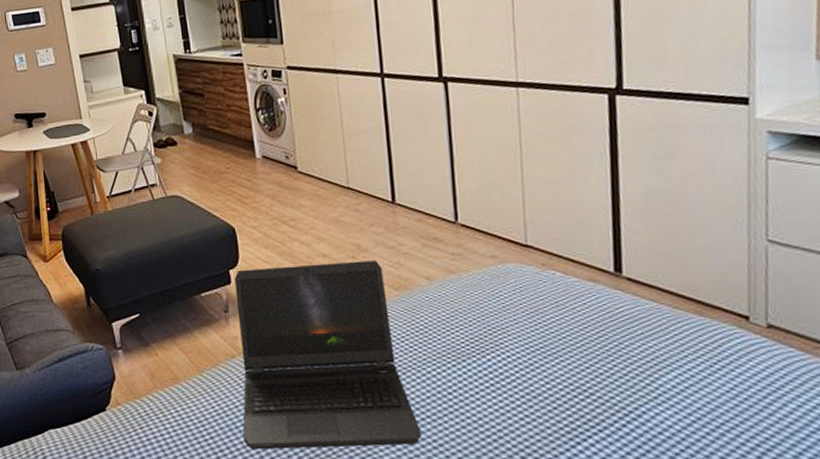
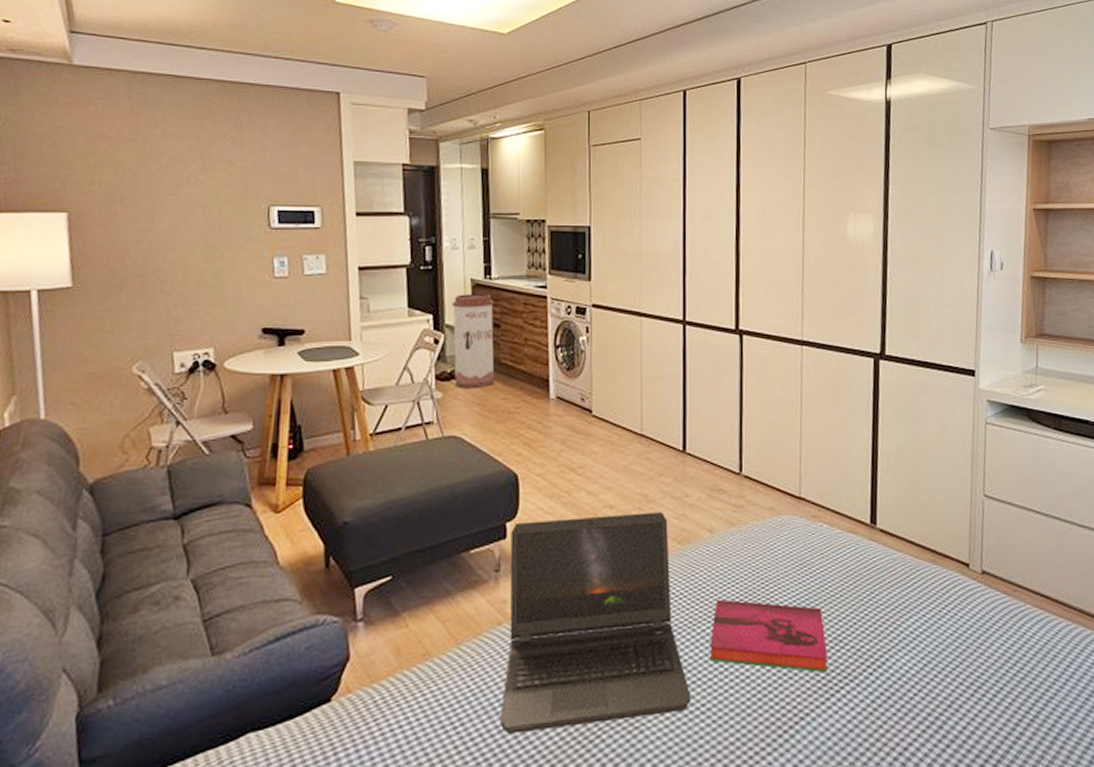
trash can: none [159,67,205,154] -> present [451,294,495,389]
hardback book: none [436,343,572,421] -> present [710,599,828,673]

